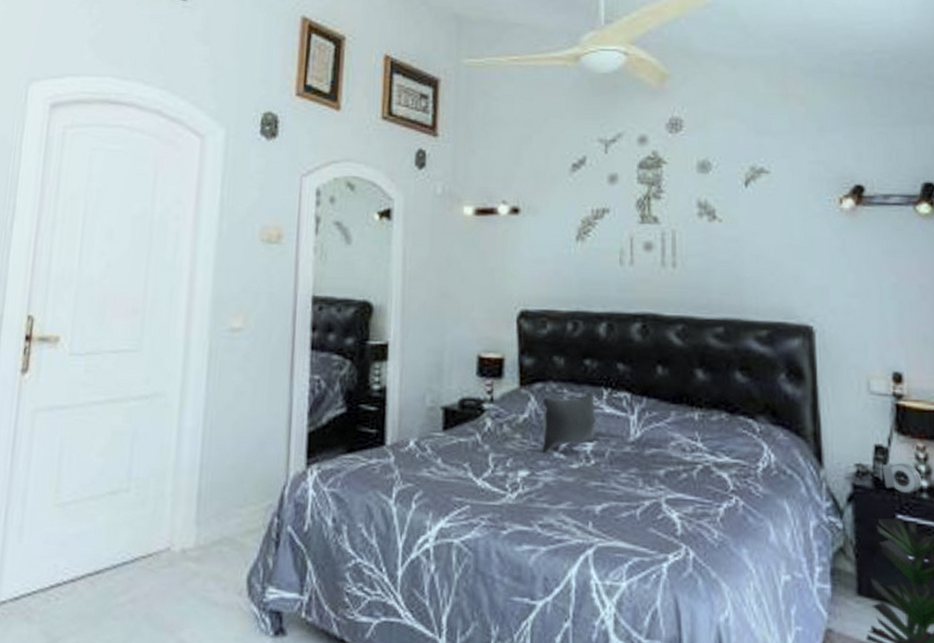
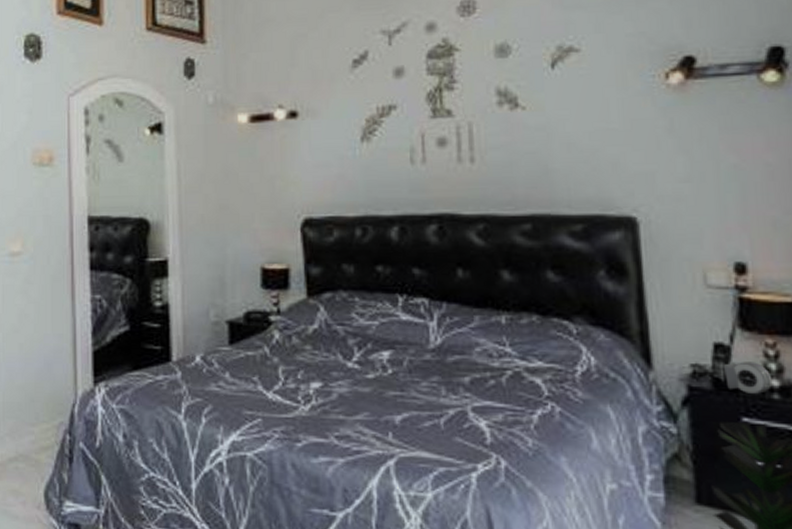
cushion: present [542,390,597,454] -> none [333,297,393,364]

